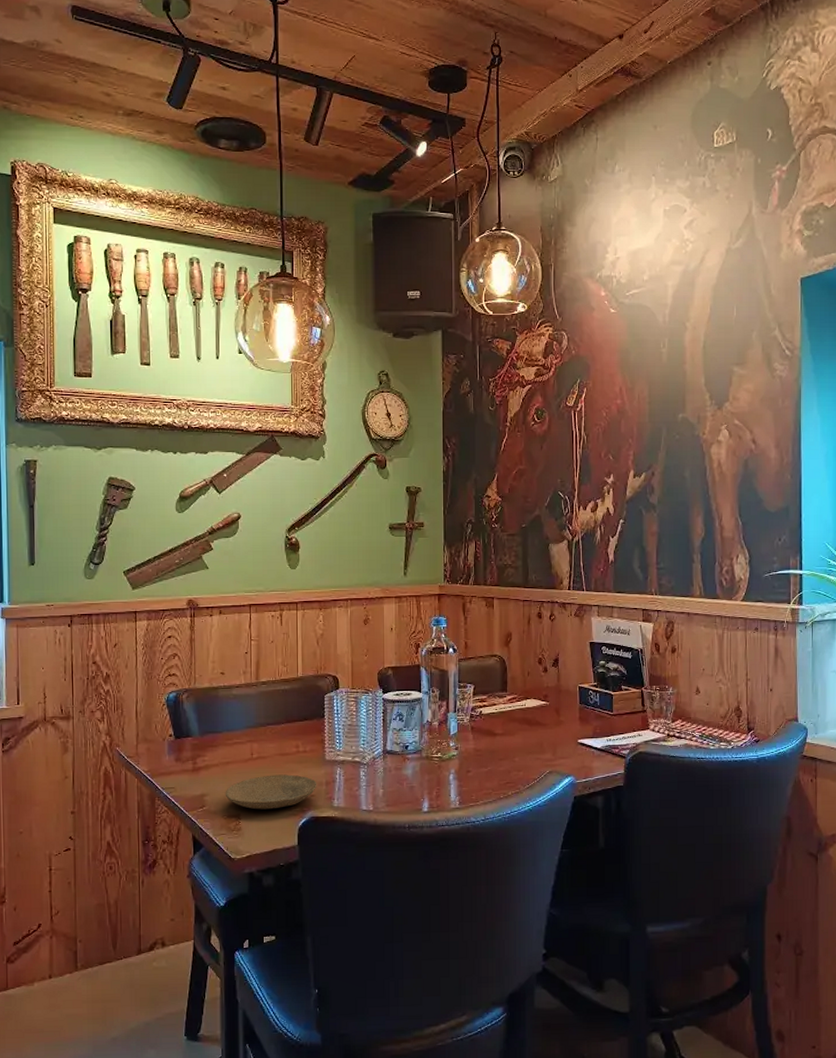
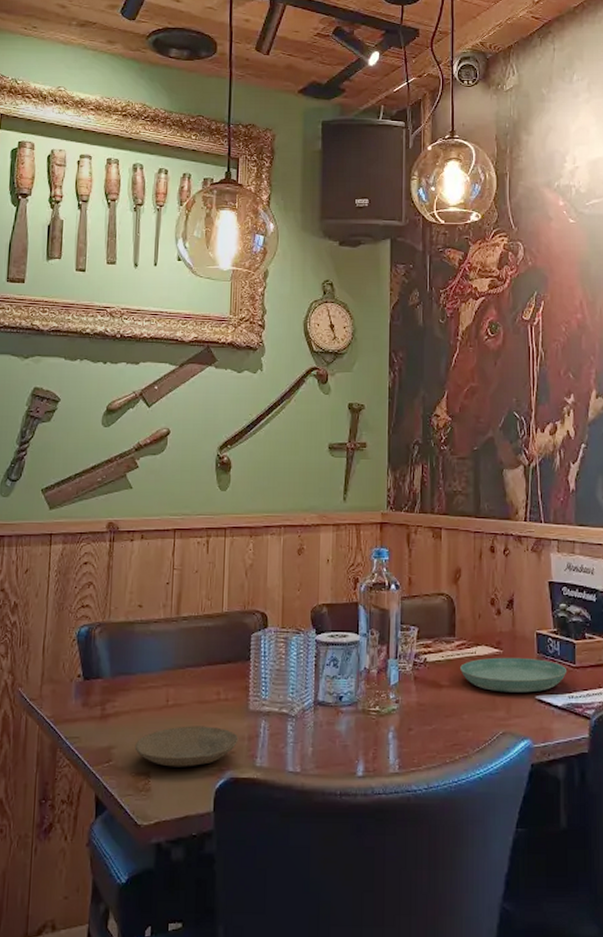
saucer: none [512,708,606,738] -> present [460,657,568,693]

